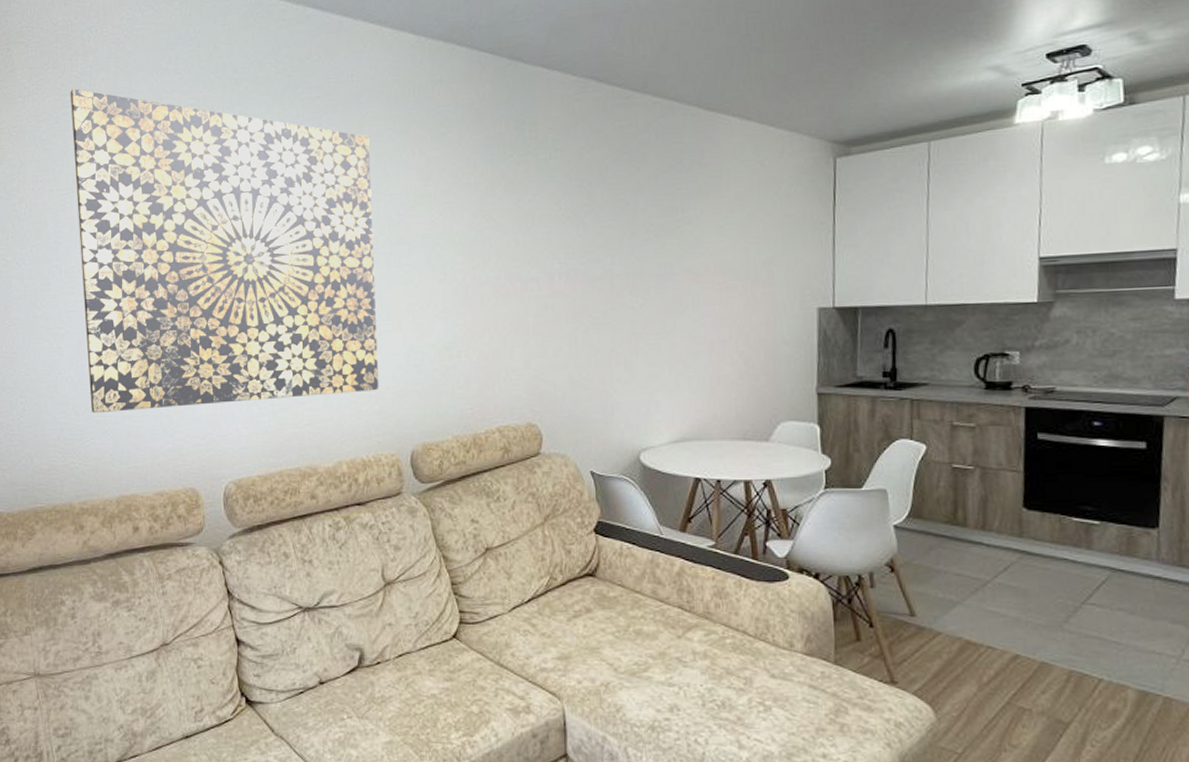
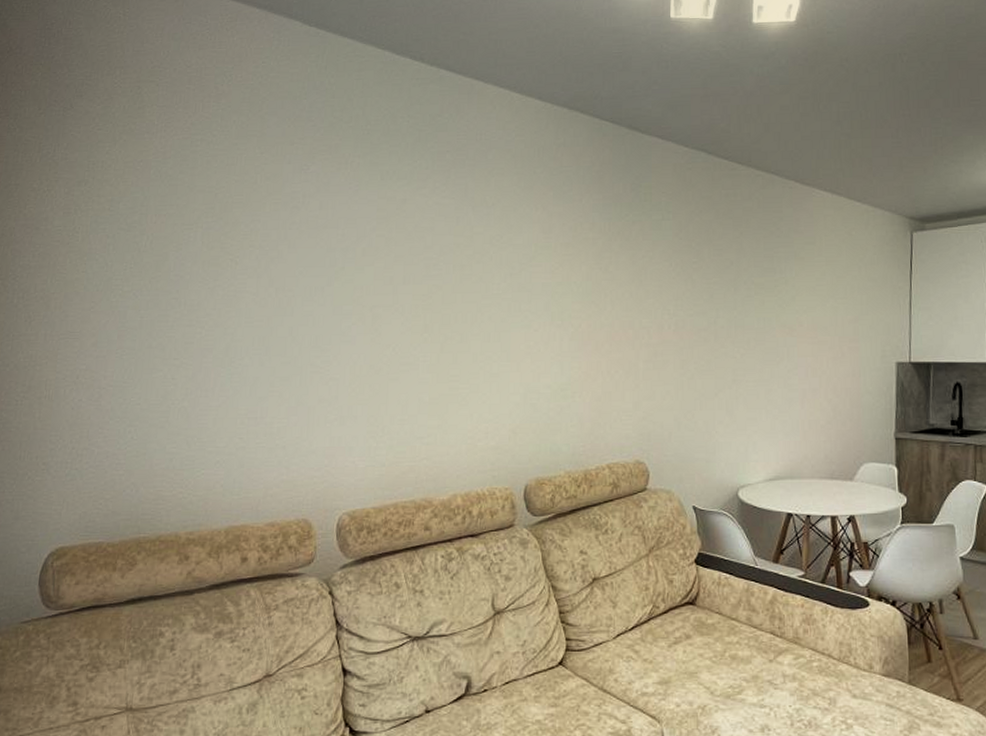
wall art: present [70,89,379,414] -> none [199,129,496,444]

